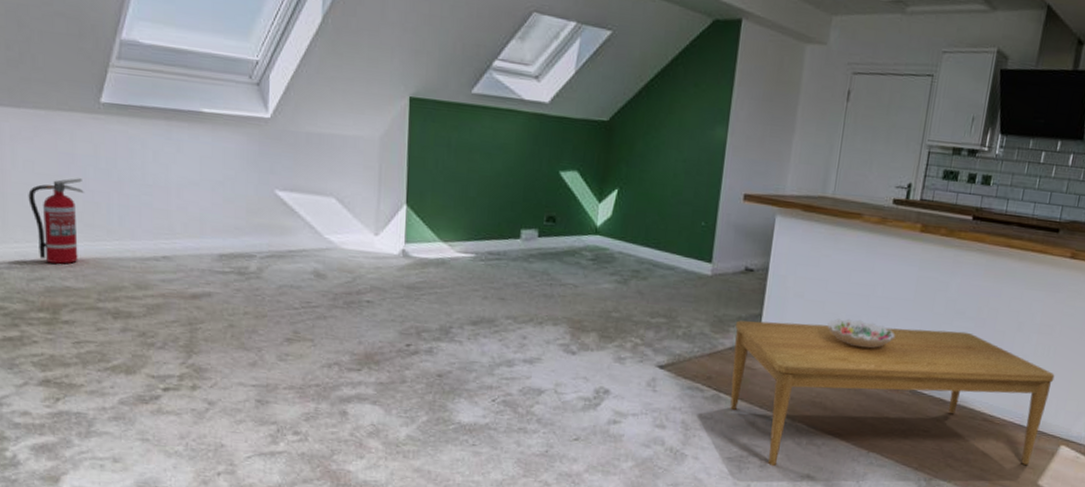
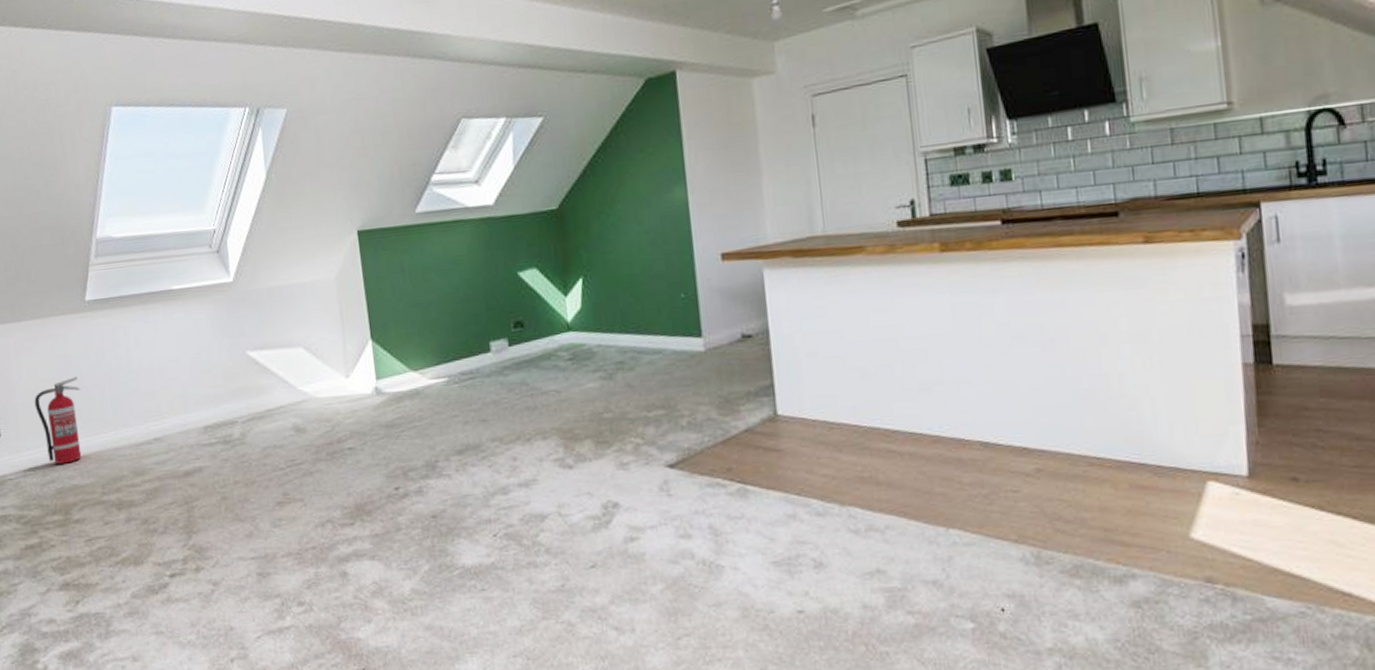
coffee table: present [730,320,1055,466] -> none [746,359,1171,564]
decorative bowl: present [827,318,895,349] -> none [855,369,943,402]

